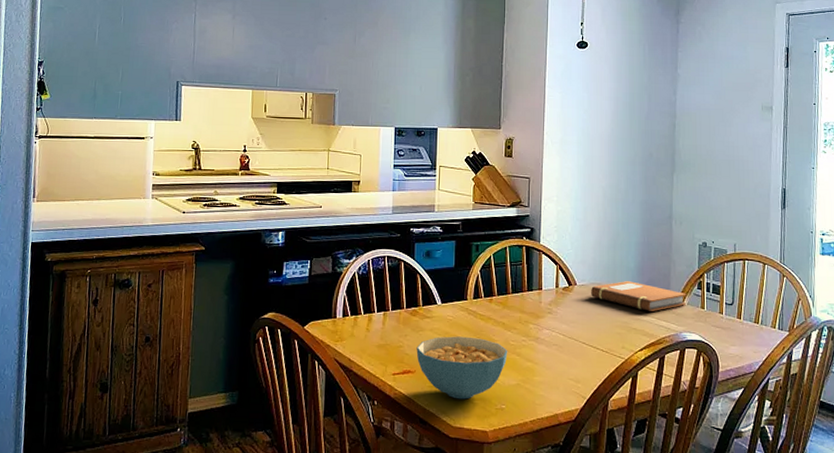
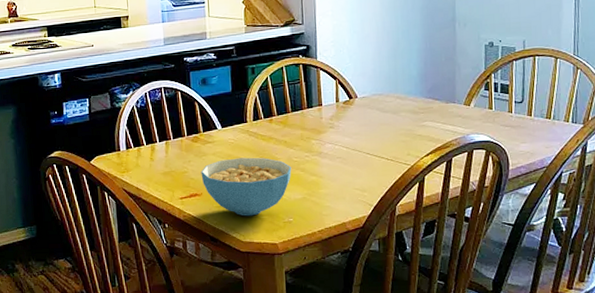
notebook: present [591,281,687,311] -> none [373,89,474,117]

